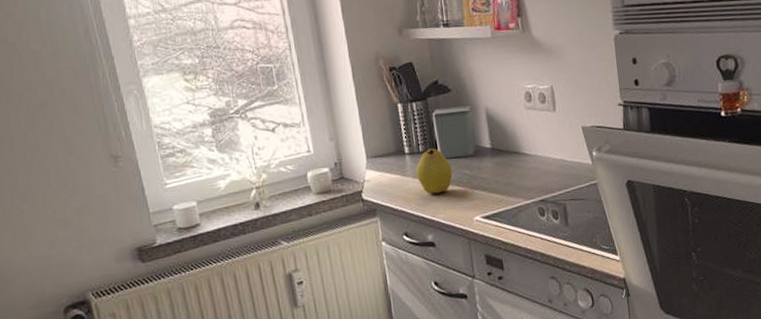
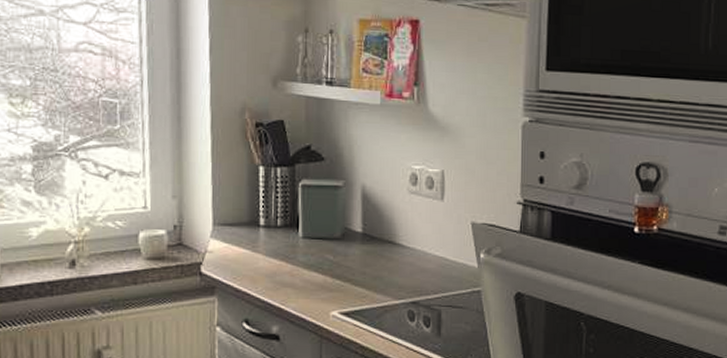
fruit: present [415,148,453,195] -> none [269,224,312,278]

